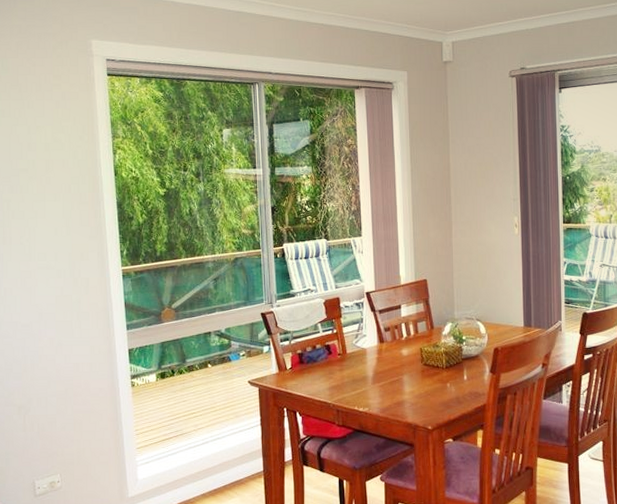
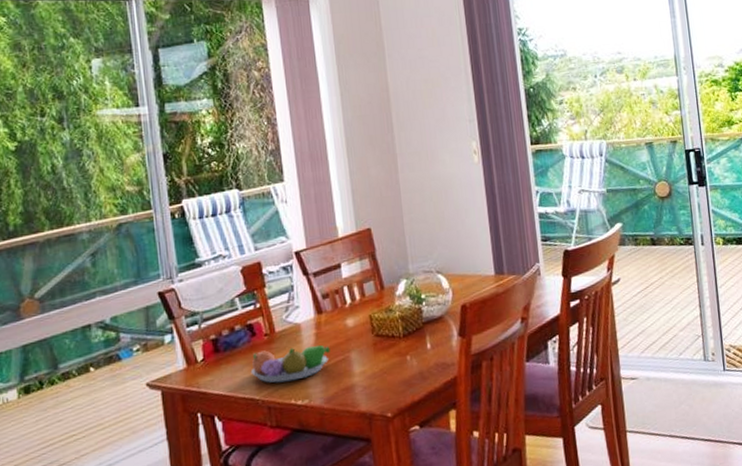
fruit bowl: none [326,366,388,392] -> present [250,344,330,383]

